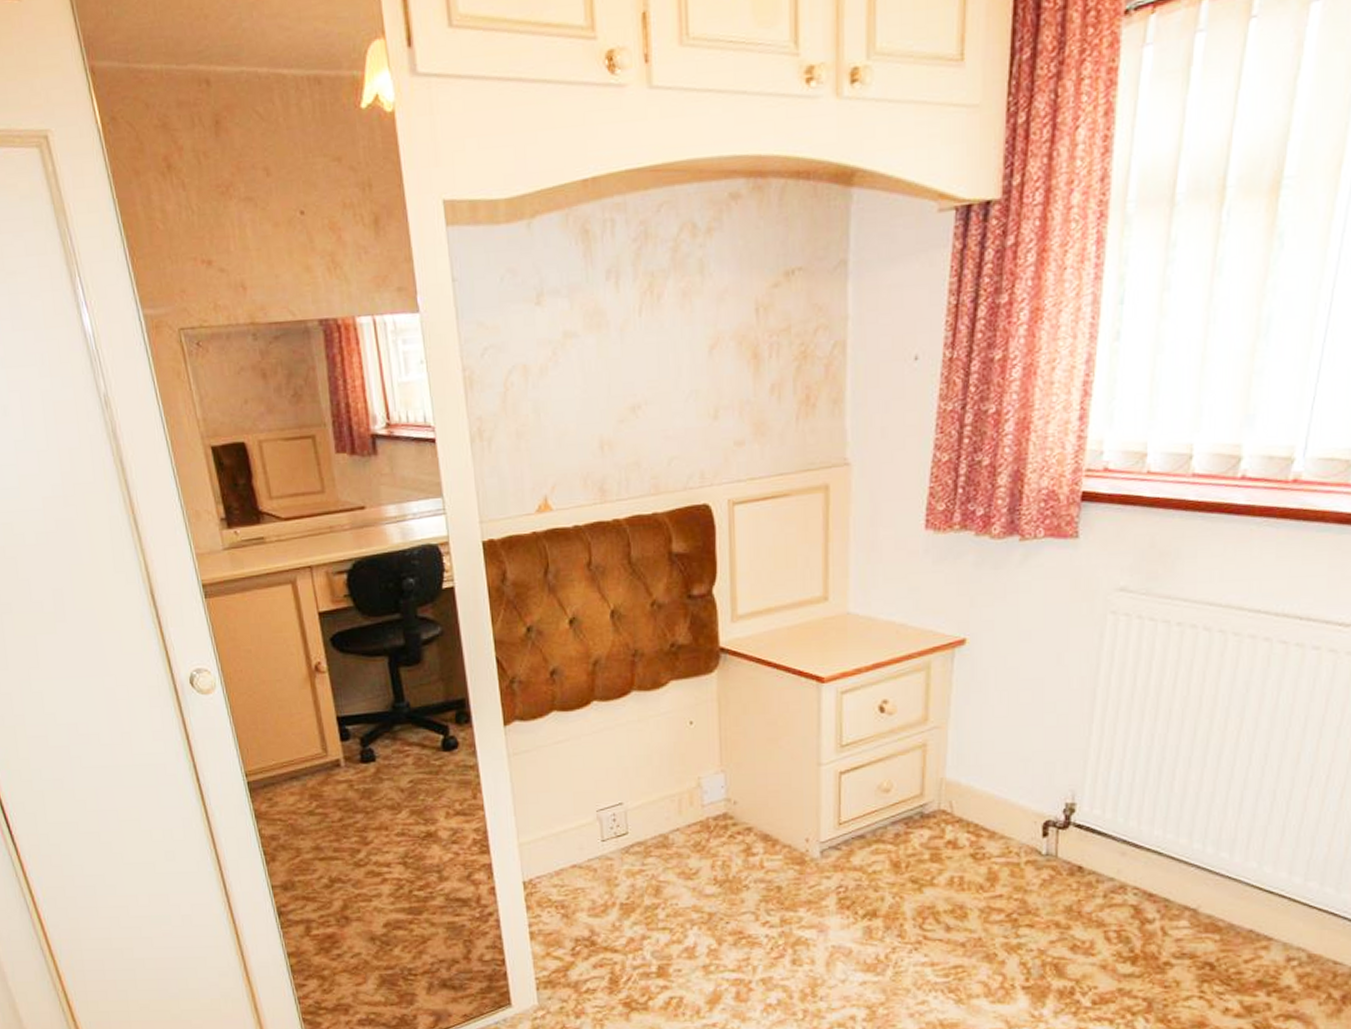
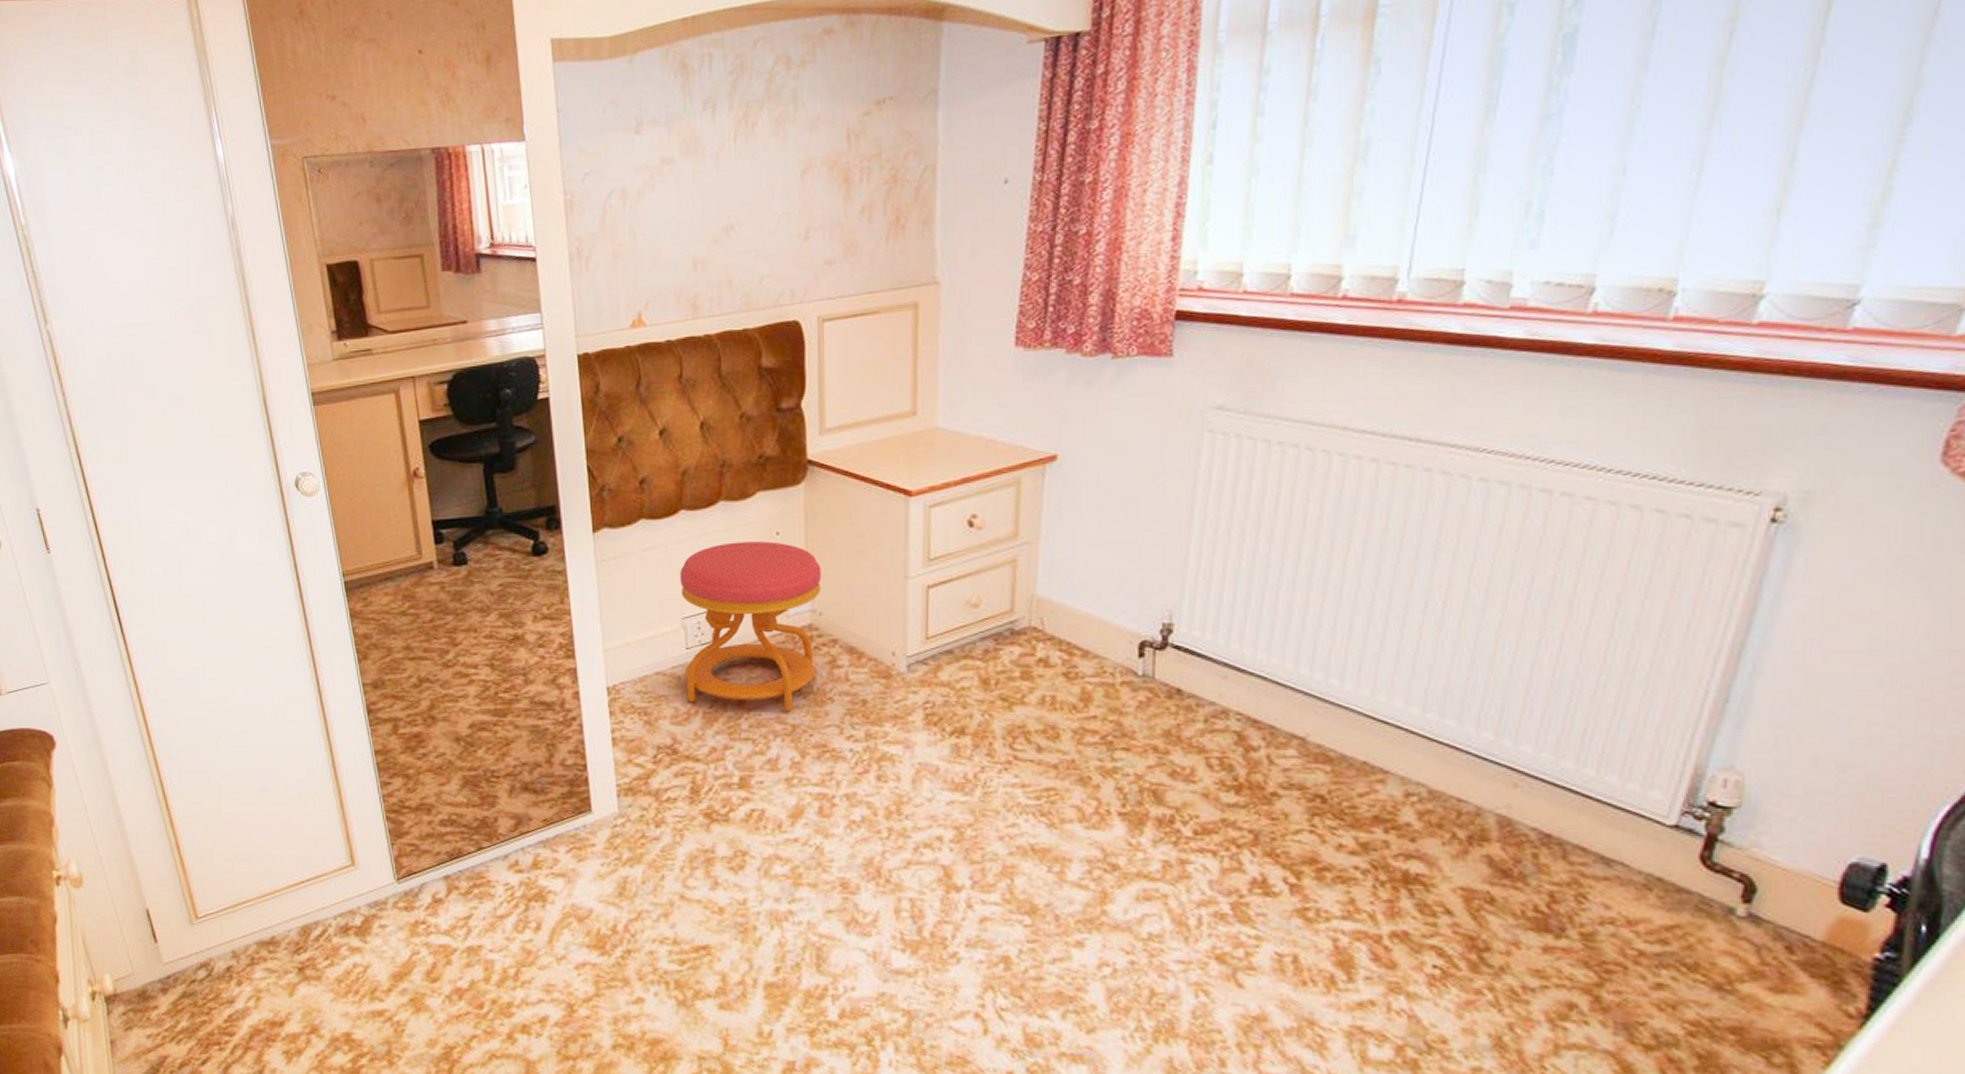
stool: none [594,731,736,900] -> present [680,541,822,711]

